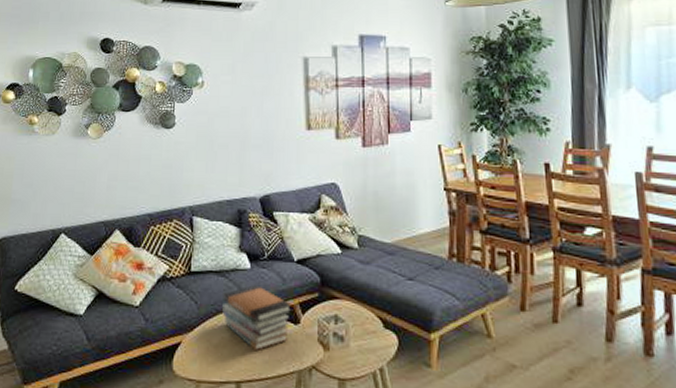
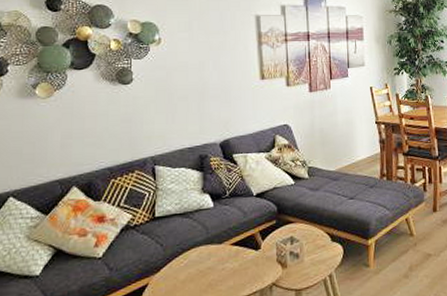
book stack: present [222,284,292,352] -> none [188,220,253,280]

